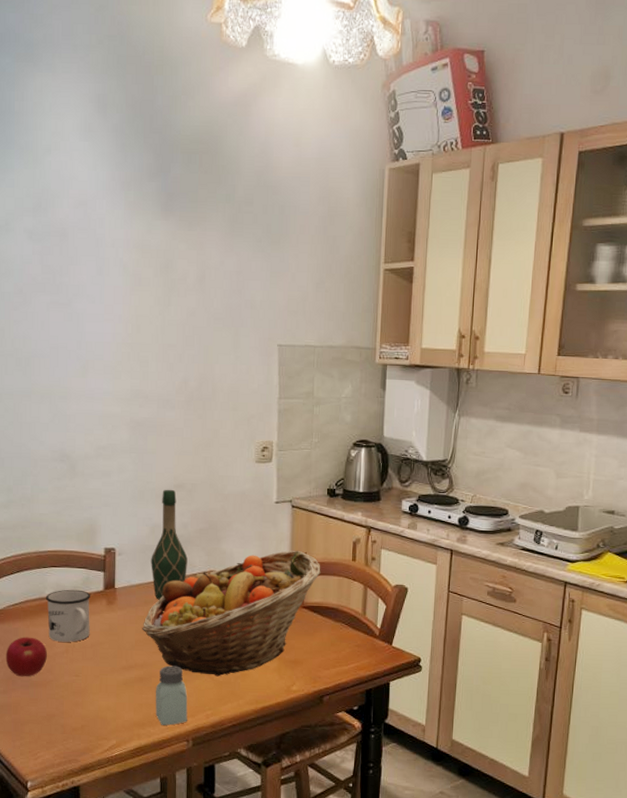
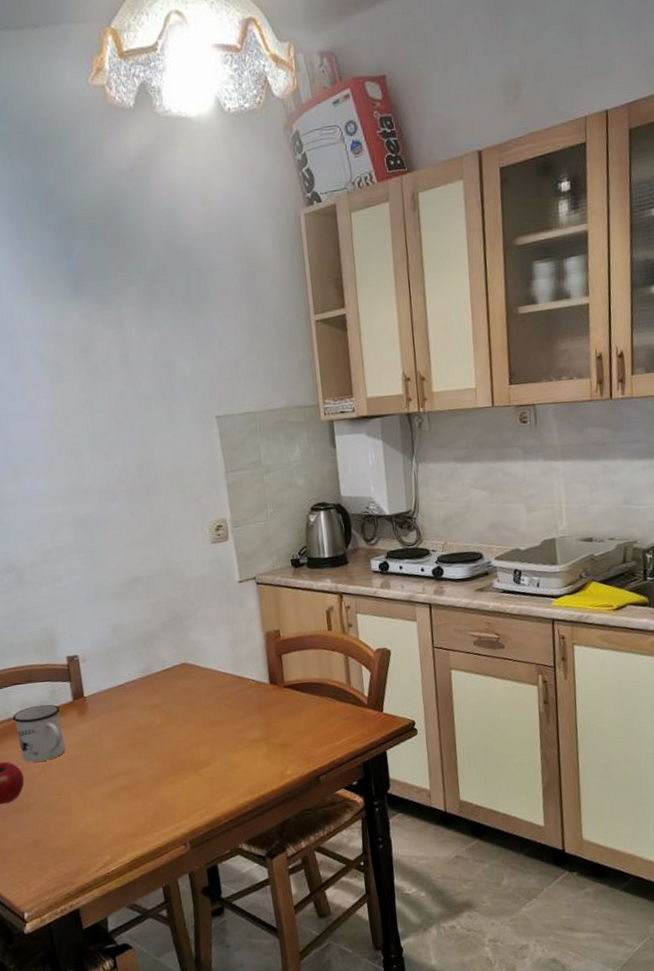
fruit basket: present [142,550,321,677] -> none [119,628,298,773]
wine bottle: present [151,489,188,600] -> none [117,584,158,702]
saltshaker: present [156,665,188,726] -> none [143,768,182,832]

